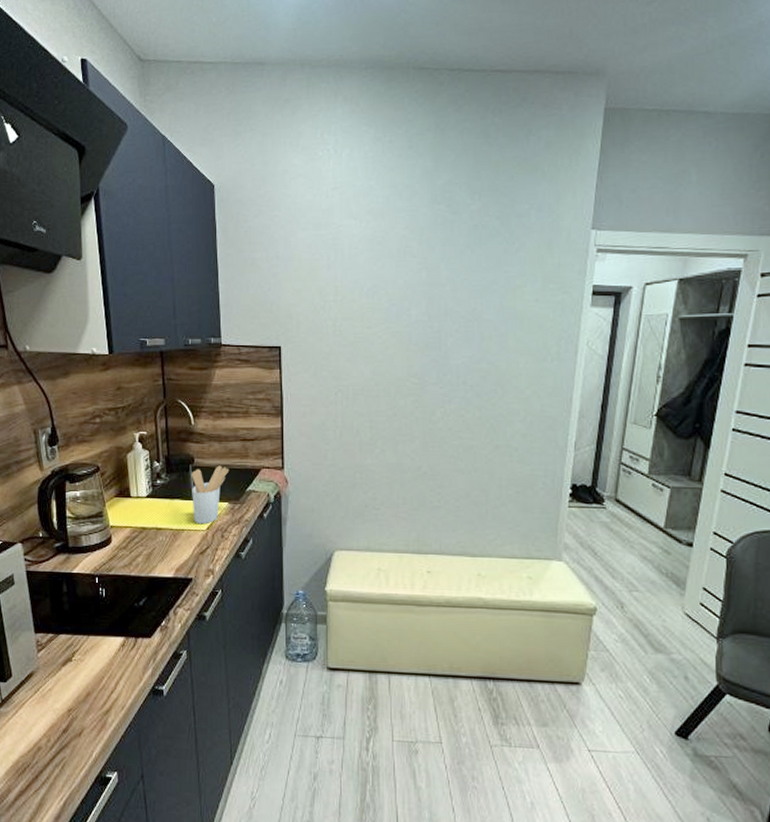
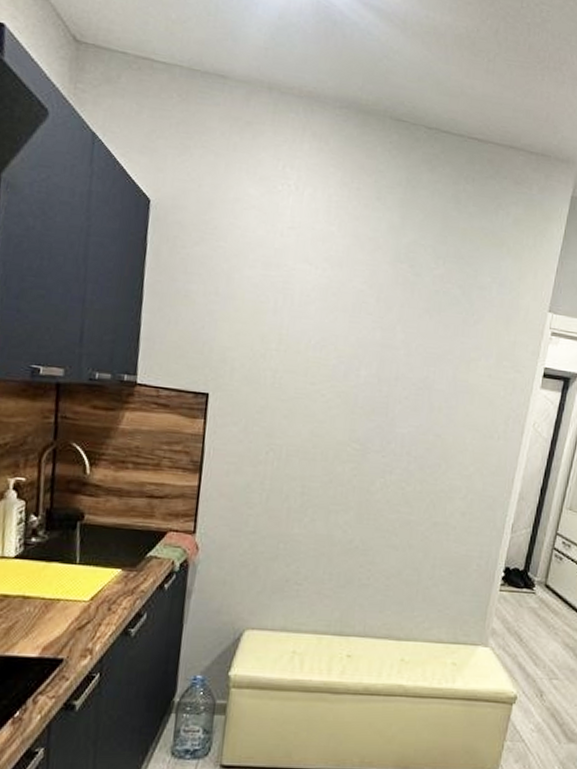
utensil holder: present [191,465,230,525] -> none [74,525,128,594]

